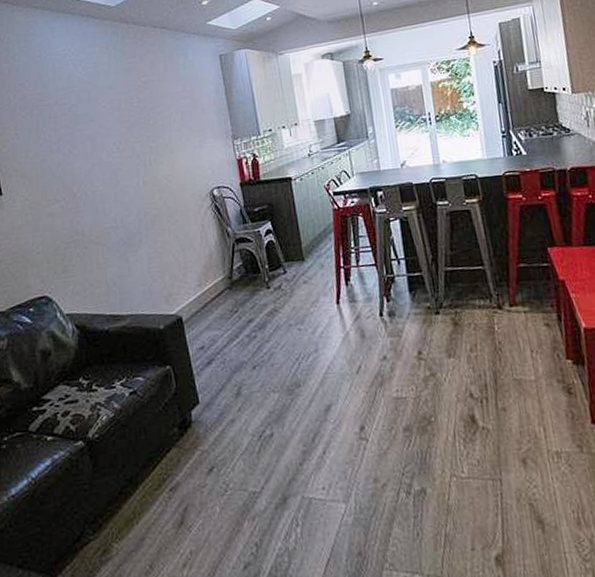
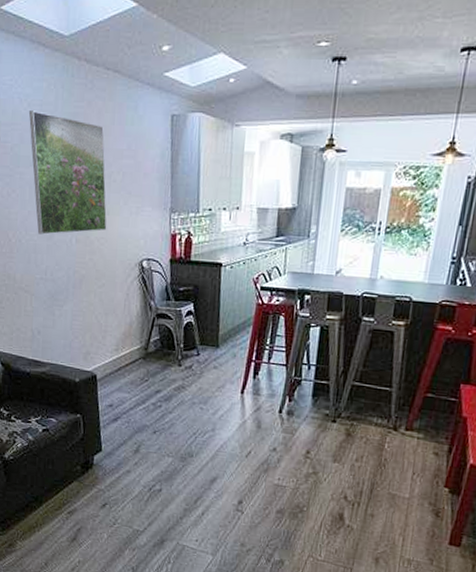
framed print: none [85,72,173,184] -> present [29,111,107,235]

